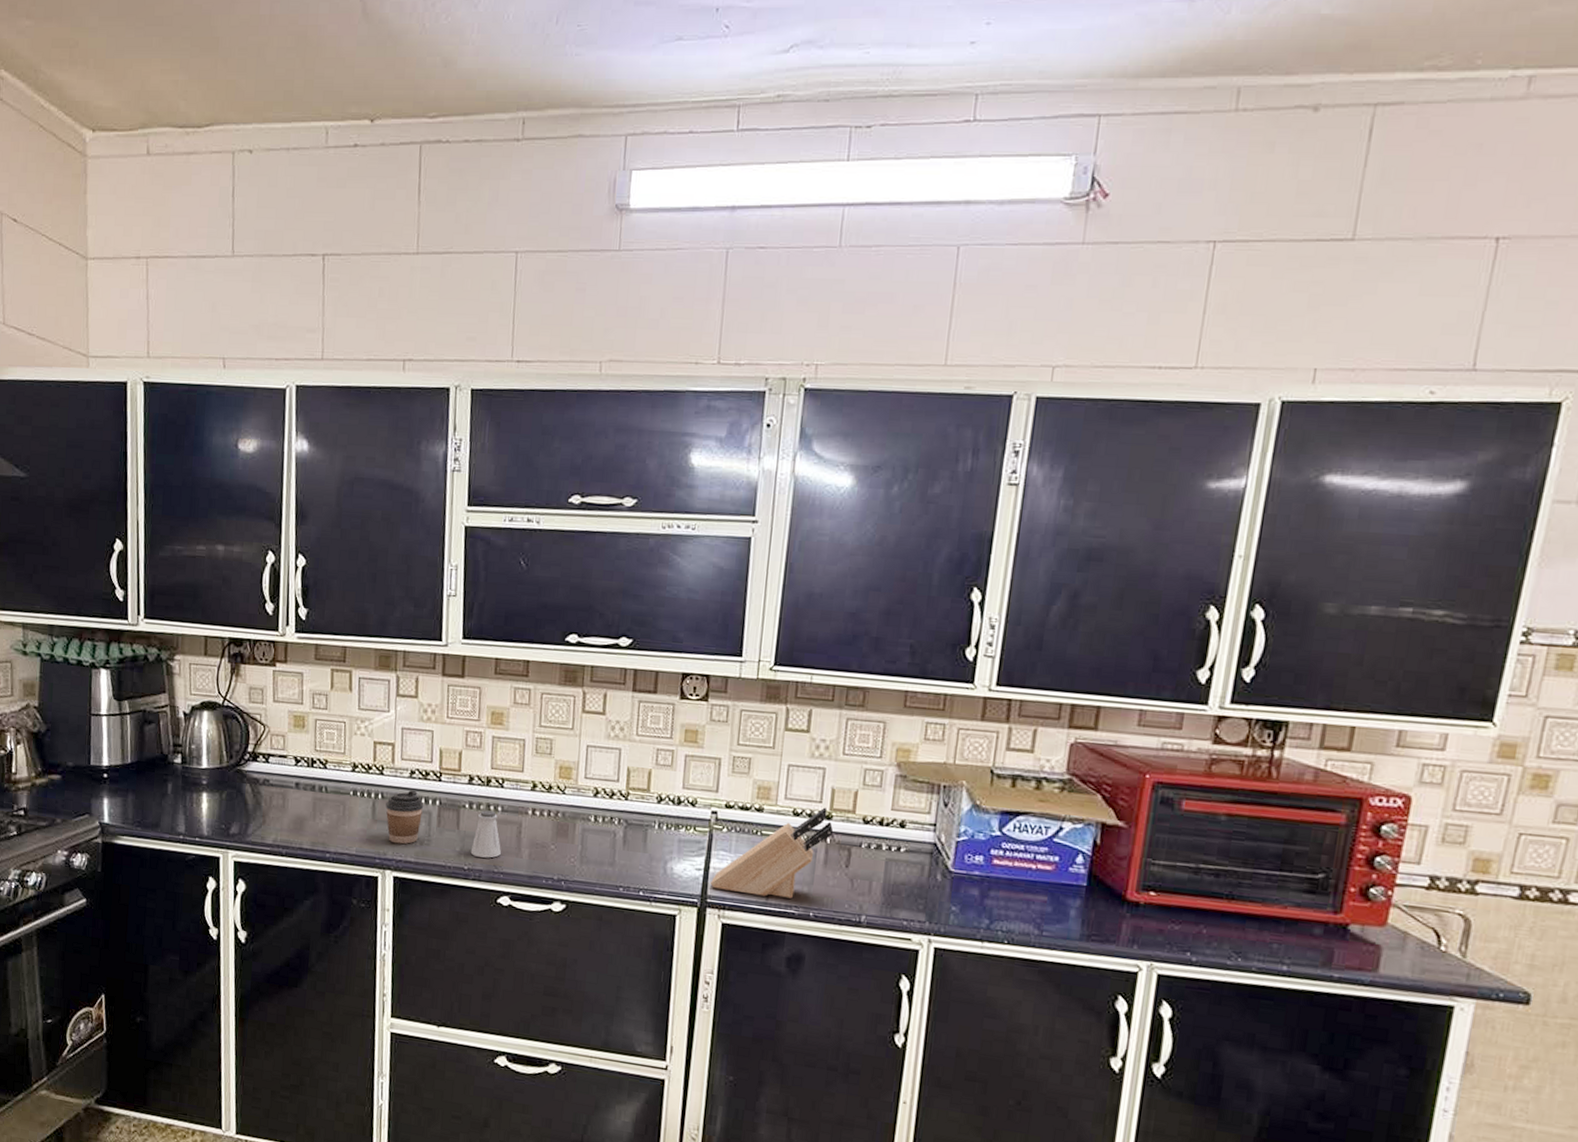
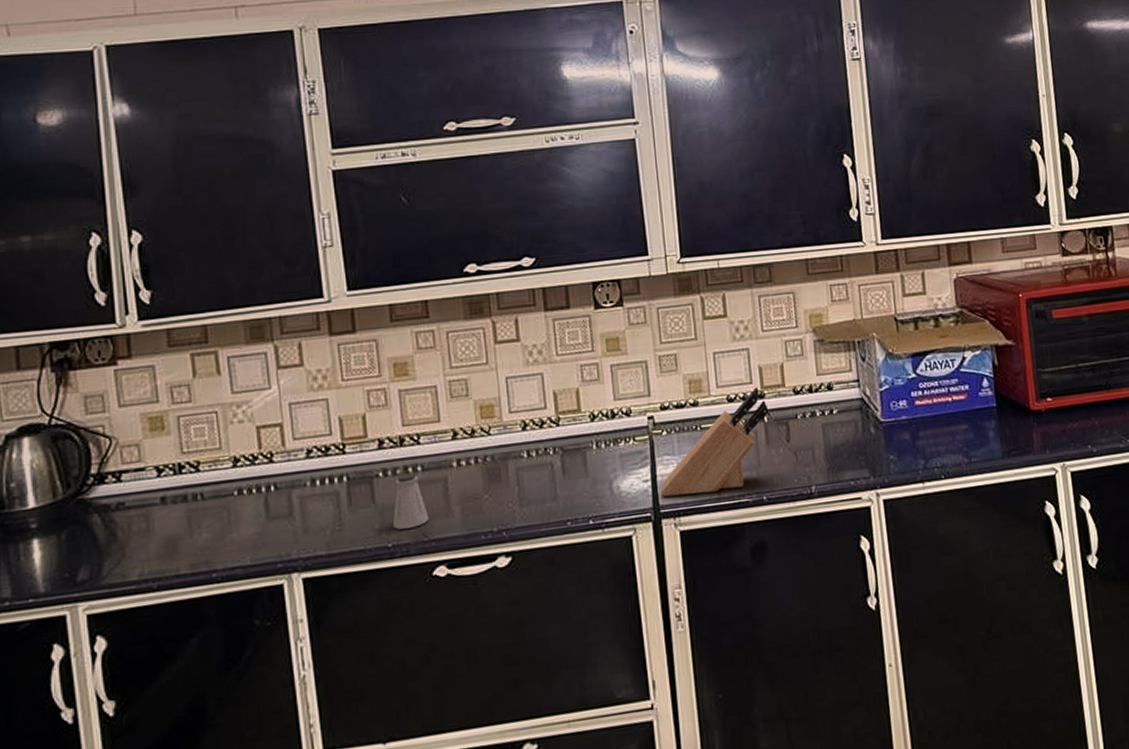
coffee cup: present [386,789,424,844] -> none [281,471,329,539]

